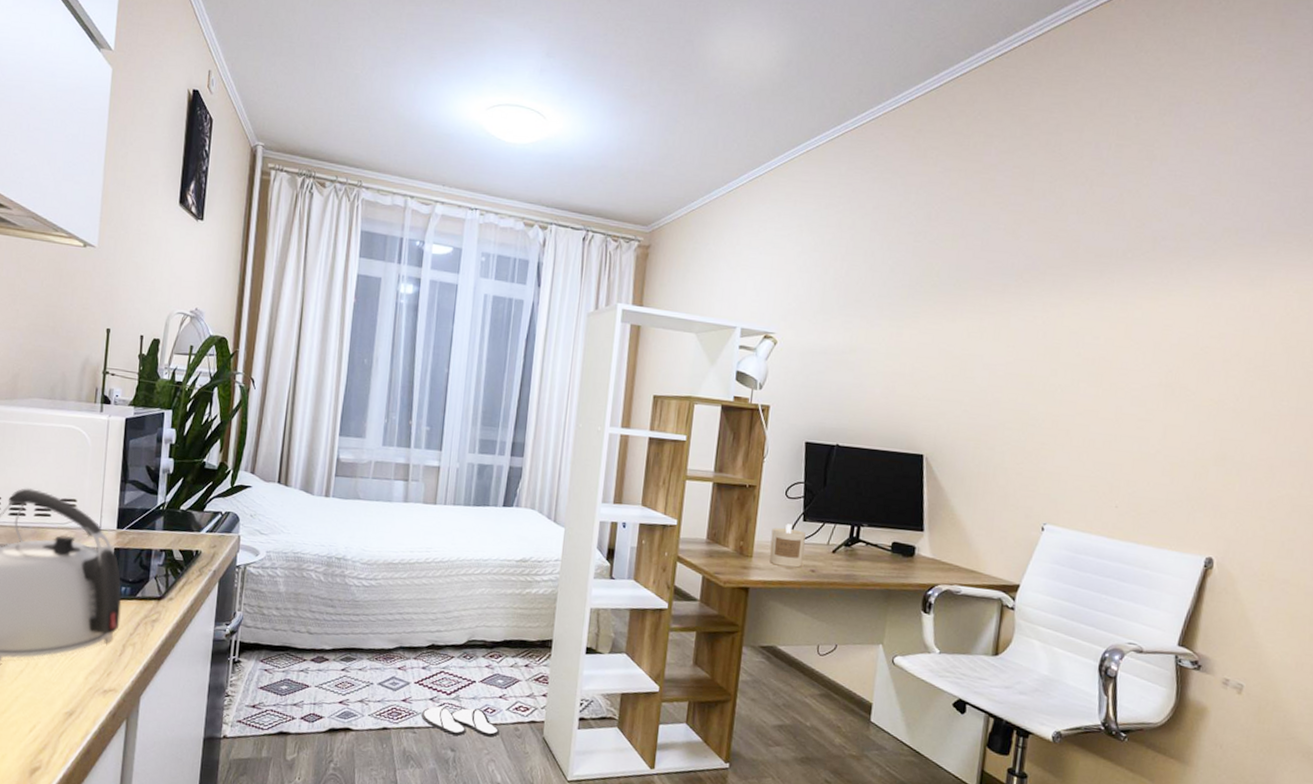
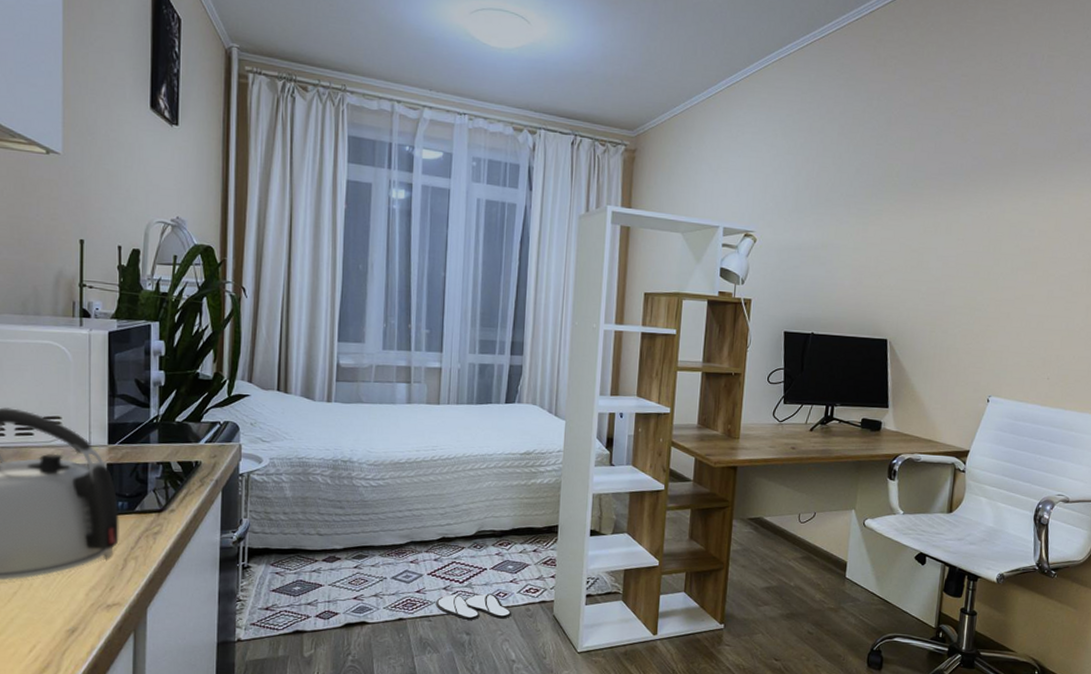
candle: present [769,524,806,568] -> none [754,407,786,446]

